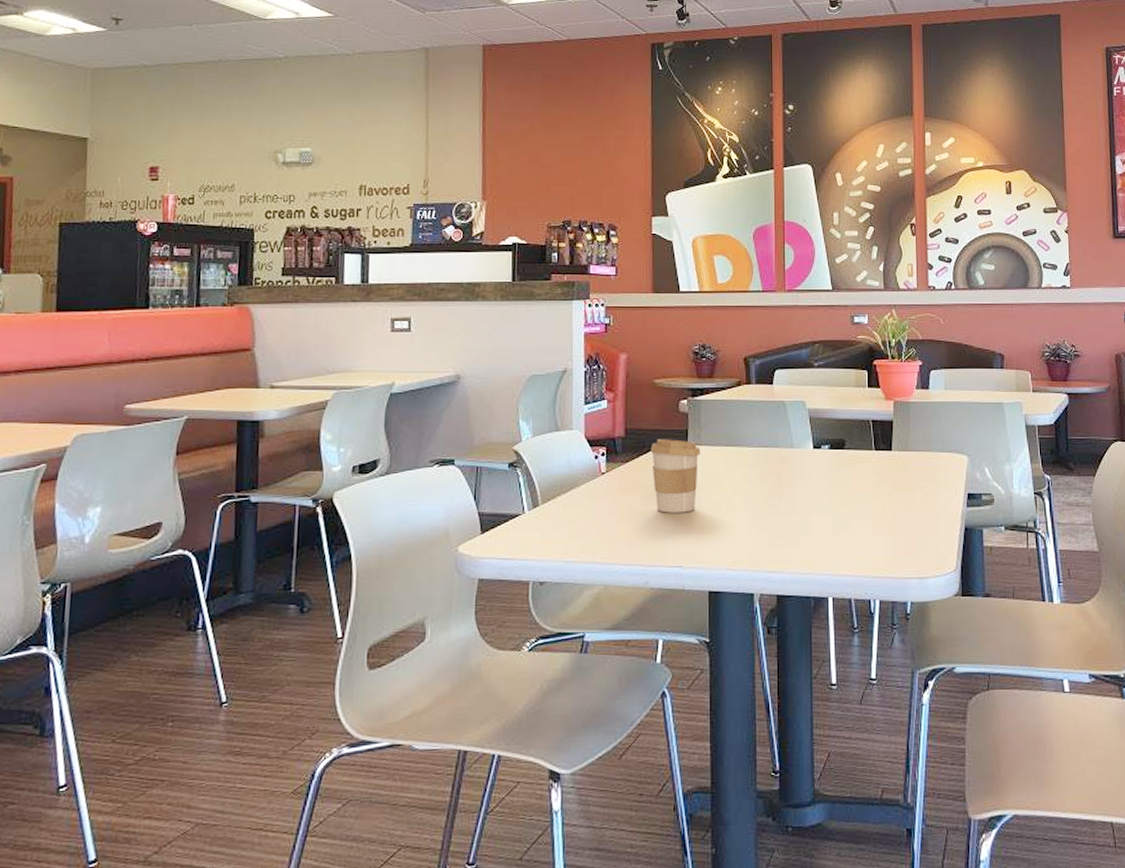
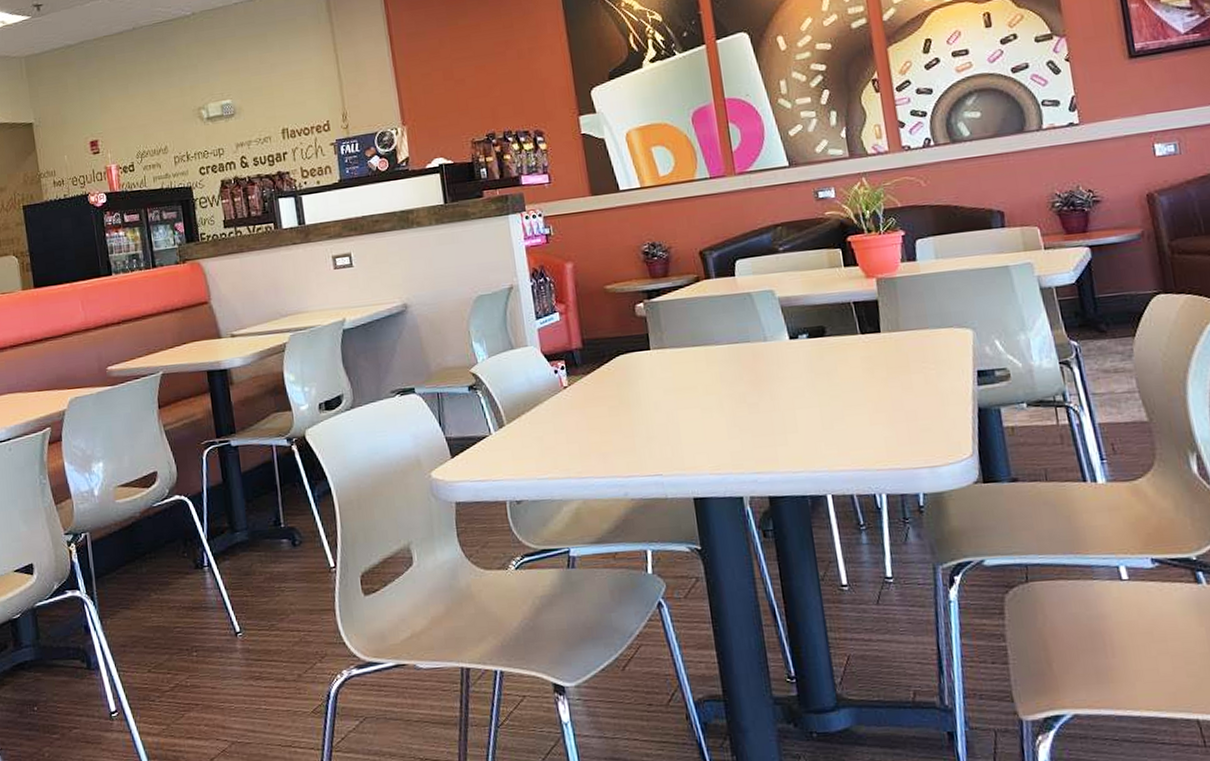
coffee cup: present [650,439,701,513] -> none [611,345,668,422]

